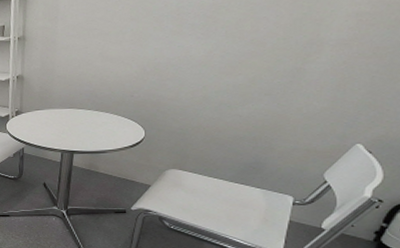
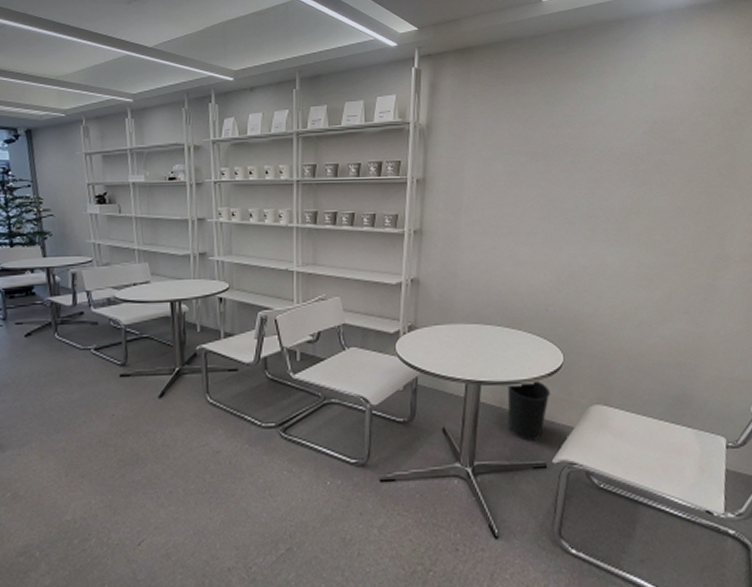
wastebasket: none [95,149,132,194] -> present [507,379,551,441]

